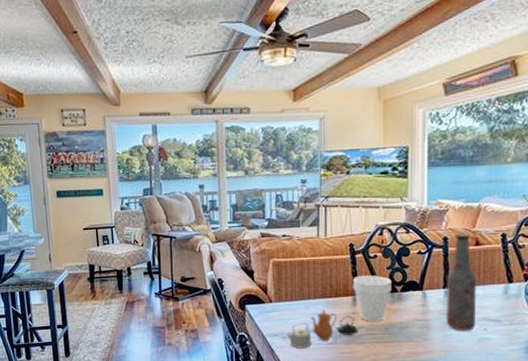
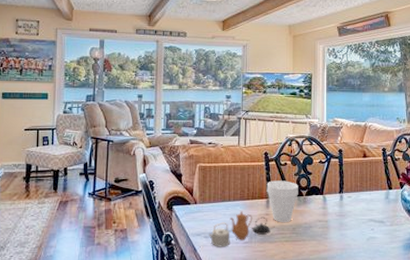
bottle: present [446,234,476,331] -> none [342,147,365,231]

